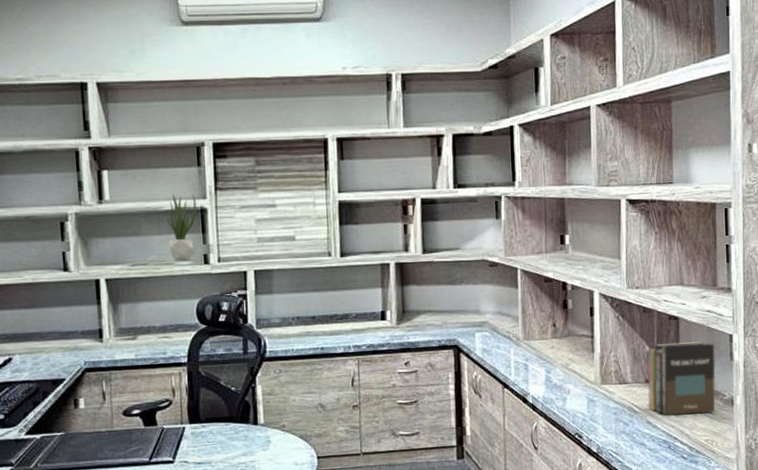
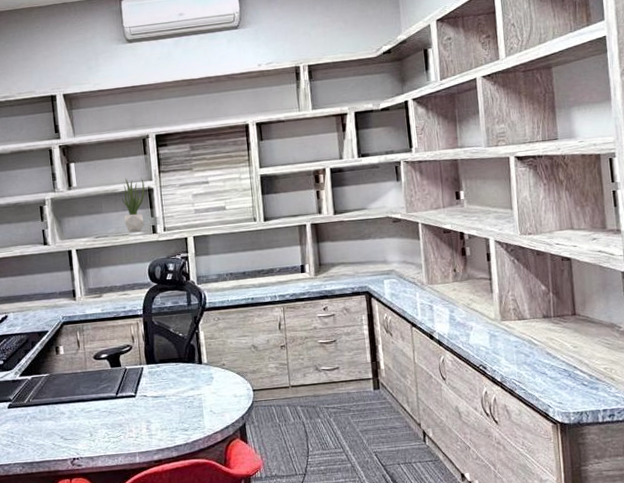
books: present [647,341,716,415] -> none [543,279,612,347]

